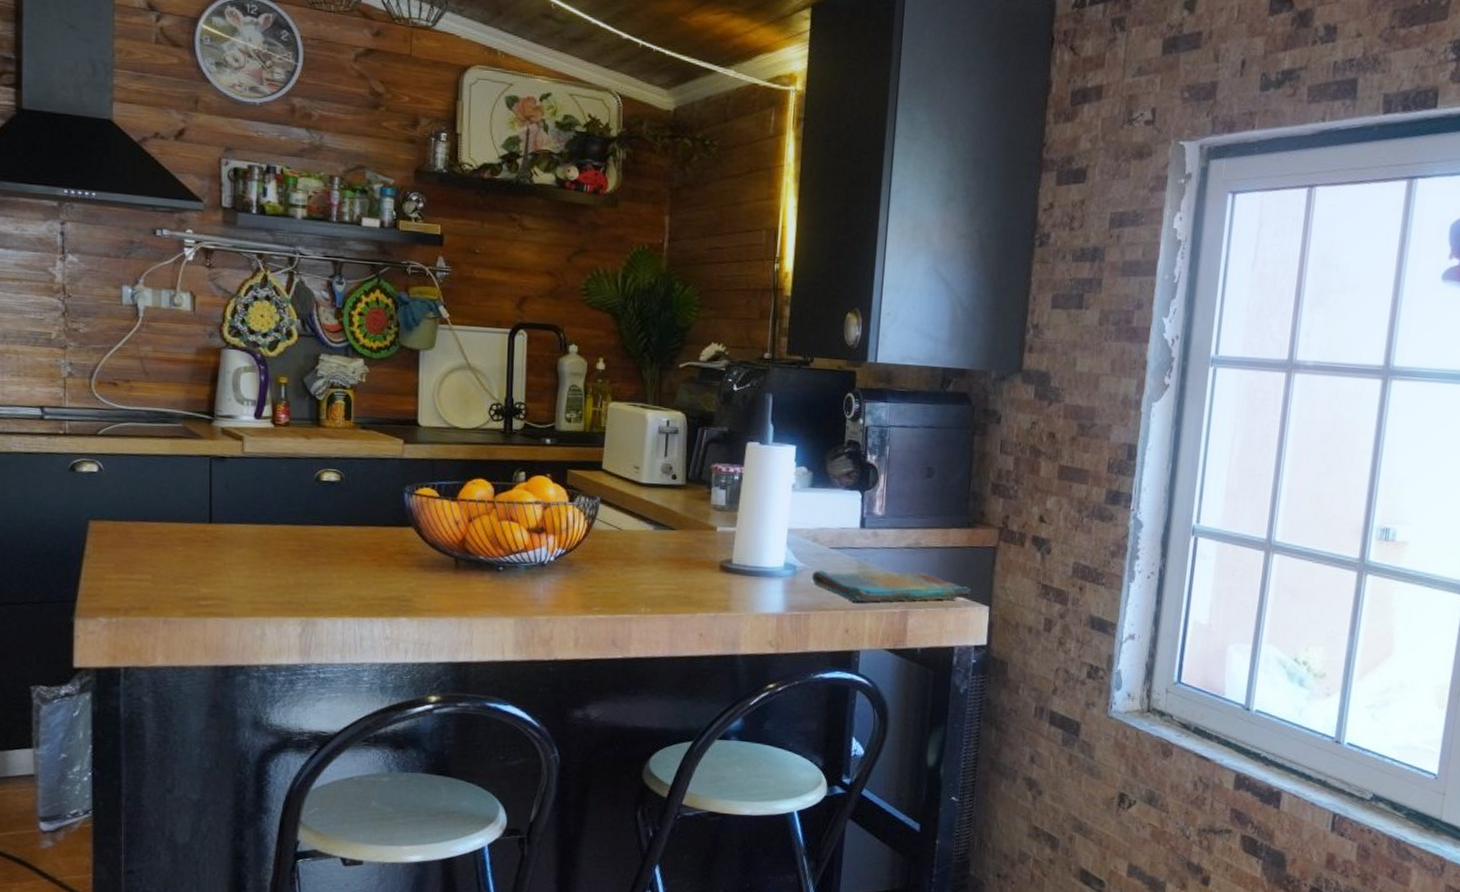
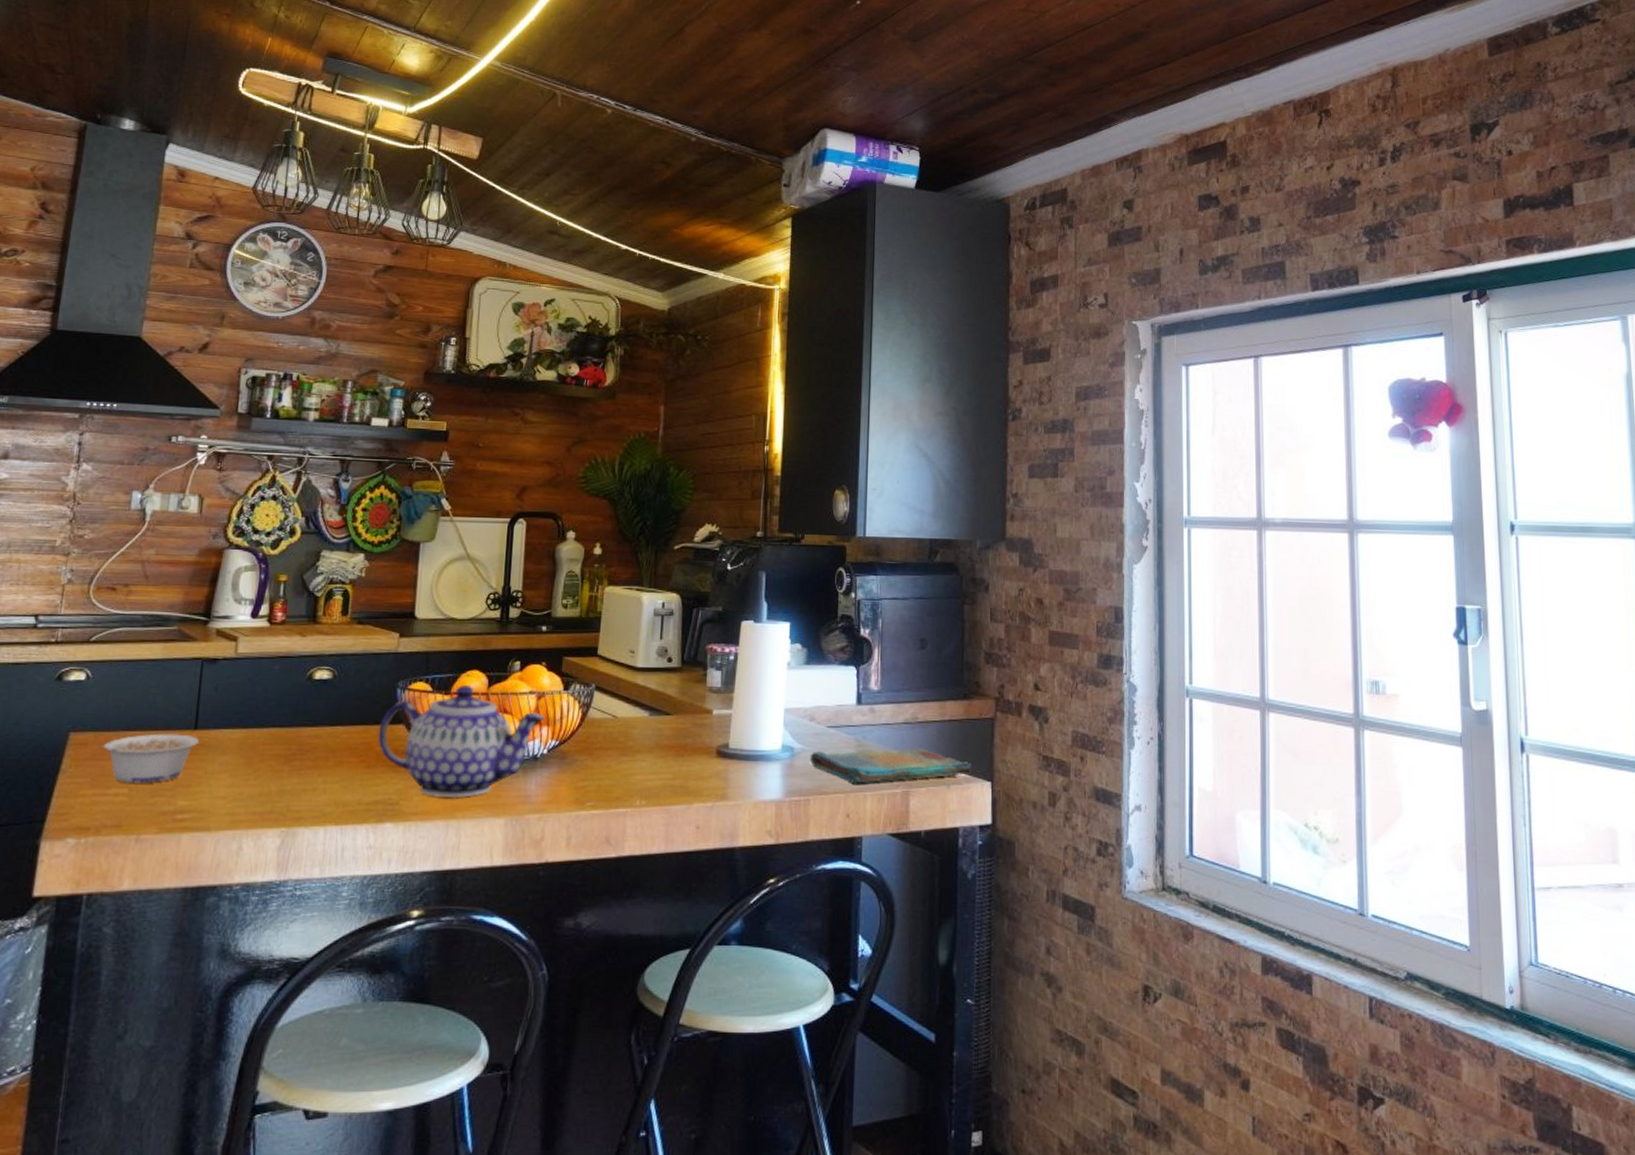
legume: none [117,525,214,571] -> present [97,733,199,784]
teapot: none [388,492,551,598] -> present [377,684,545,799]

